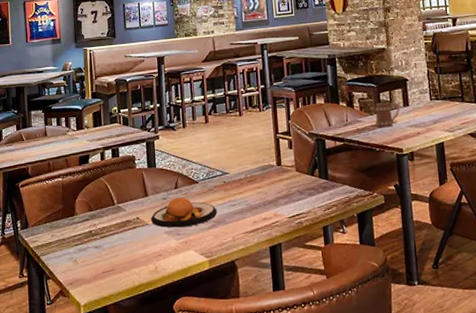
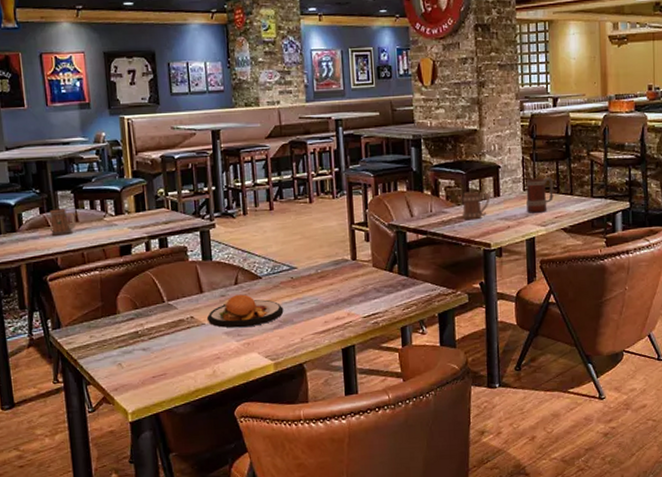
beer mug: none [24,125,44,150] -> present [50,208,76,237]
beer mug: none [432,87,459,121] -> present [526,177,554,213]

